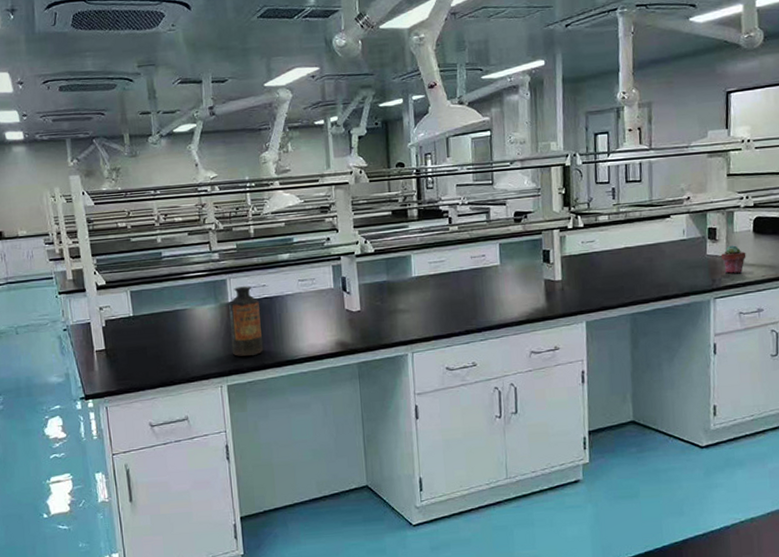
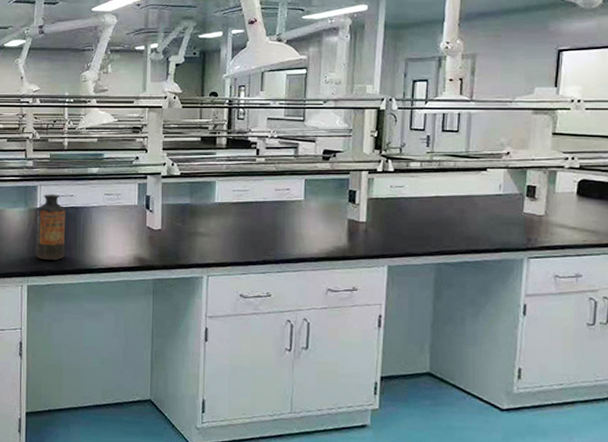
potted succulent: present [721,245,746,274] -> none [539,206,567,235]

